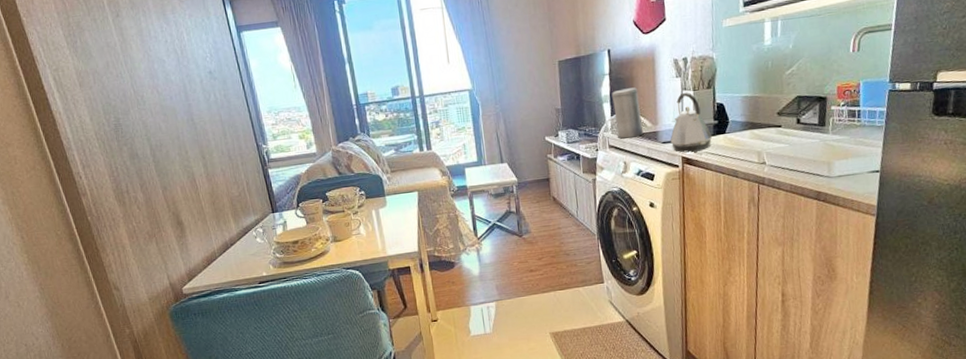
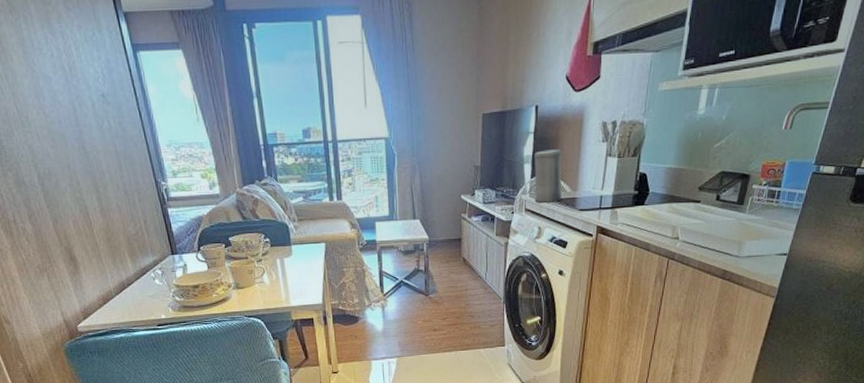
kettle: present [670,92,713,153] -> none [587,158,631,222]

